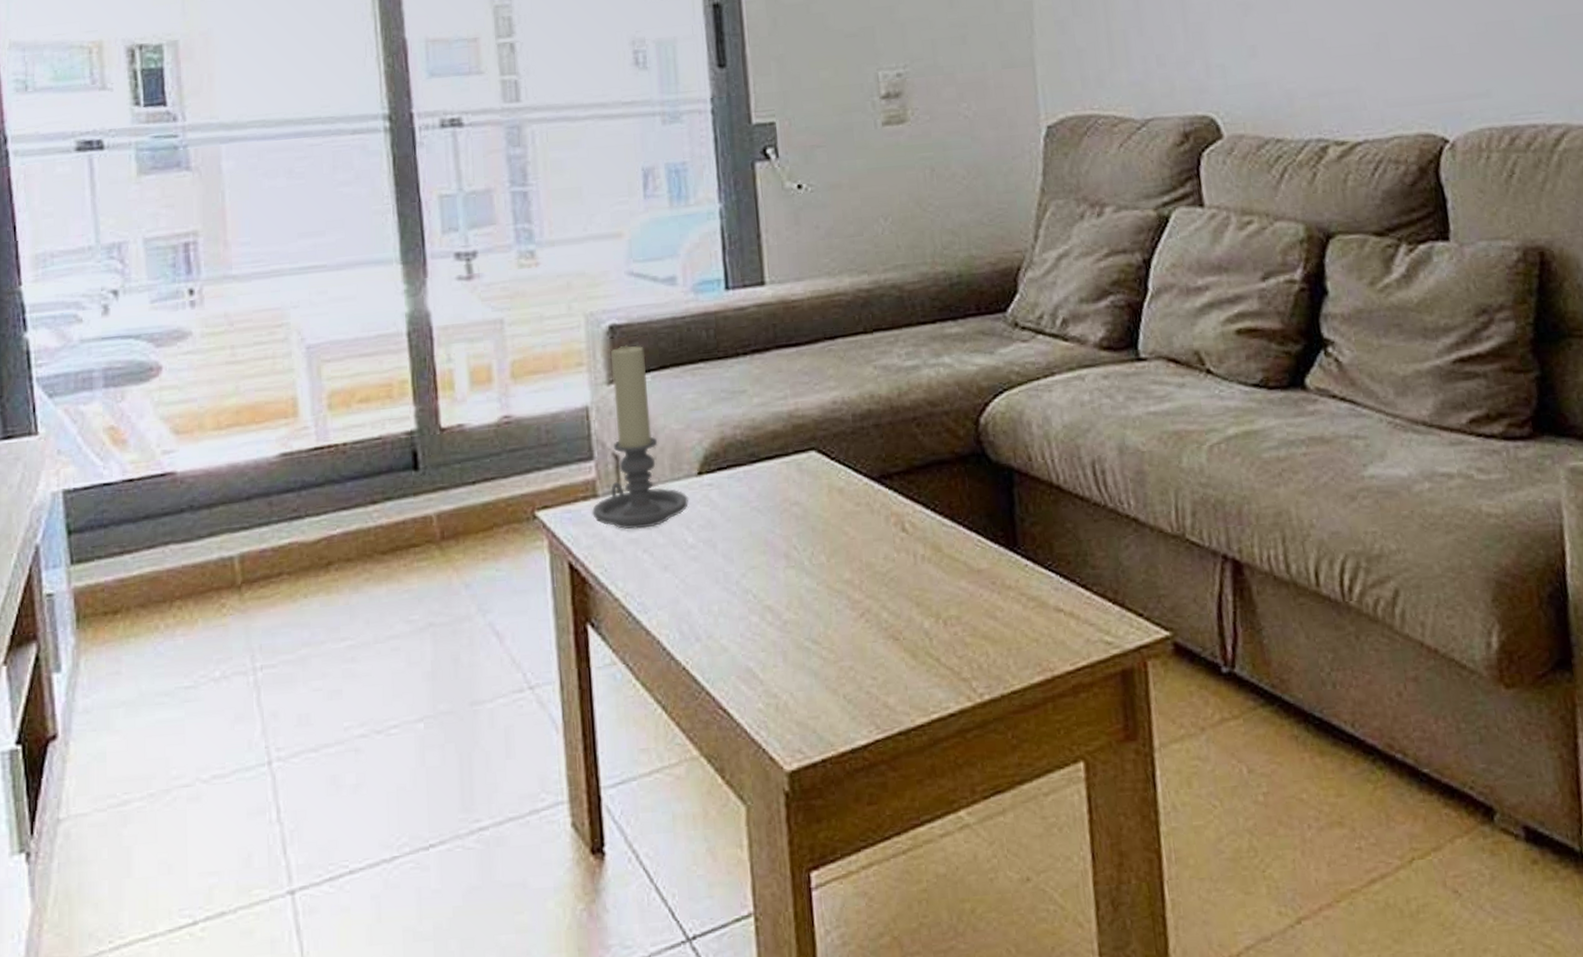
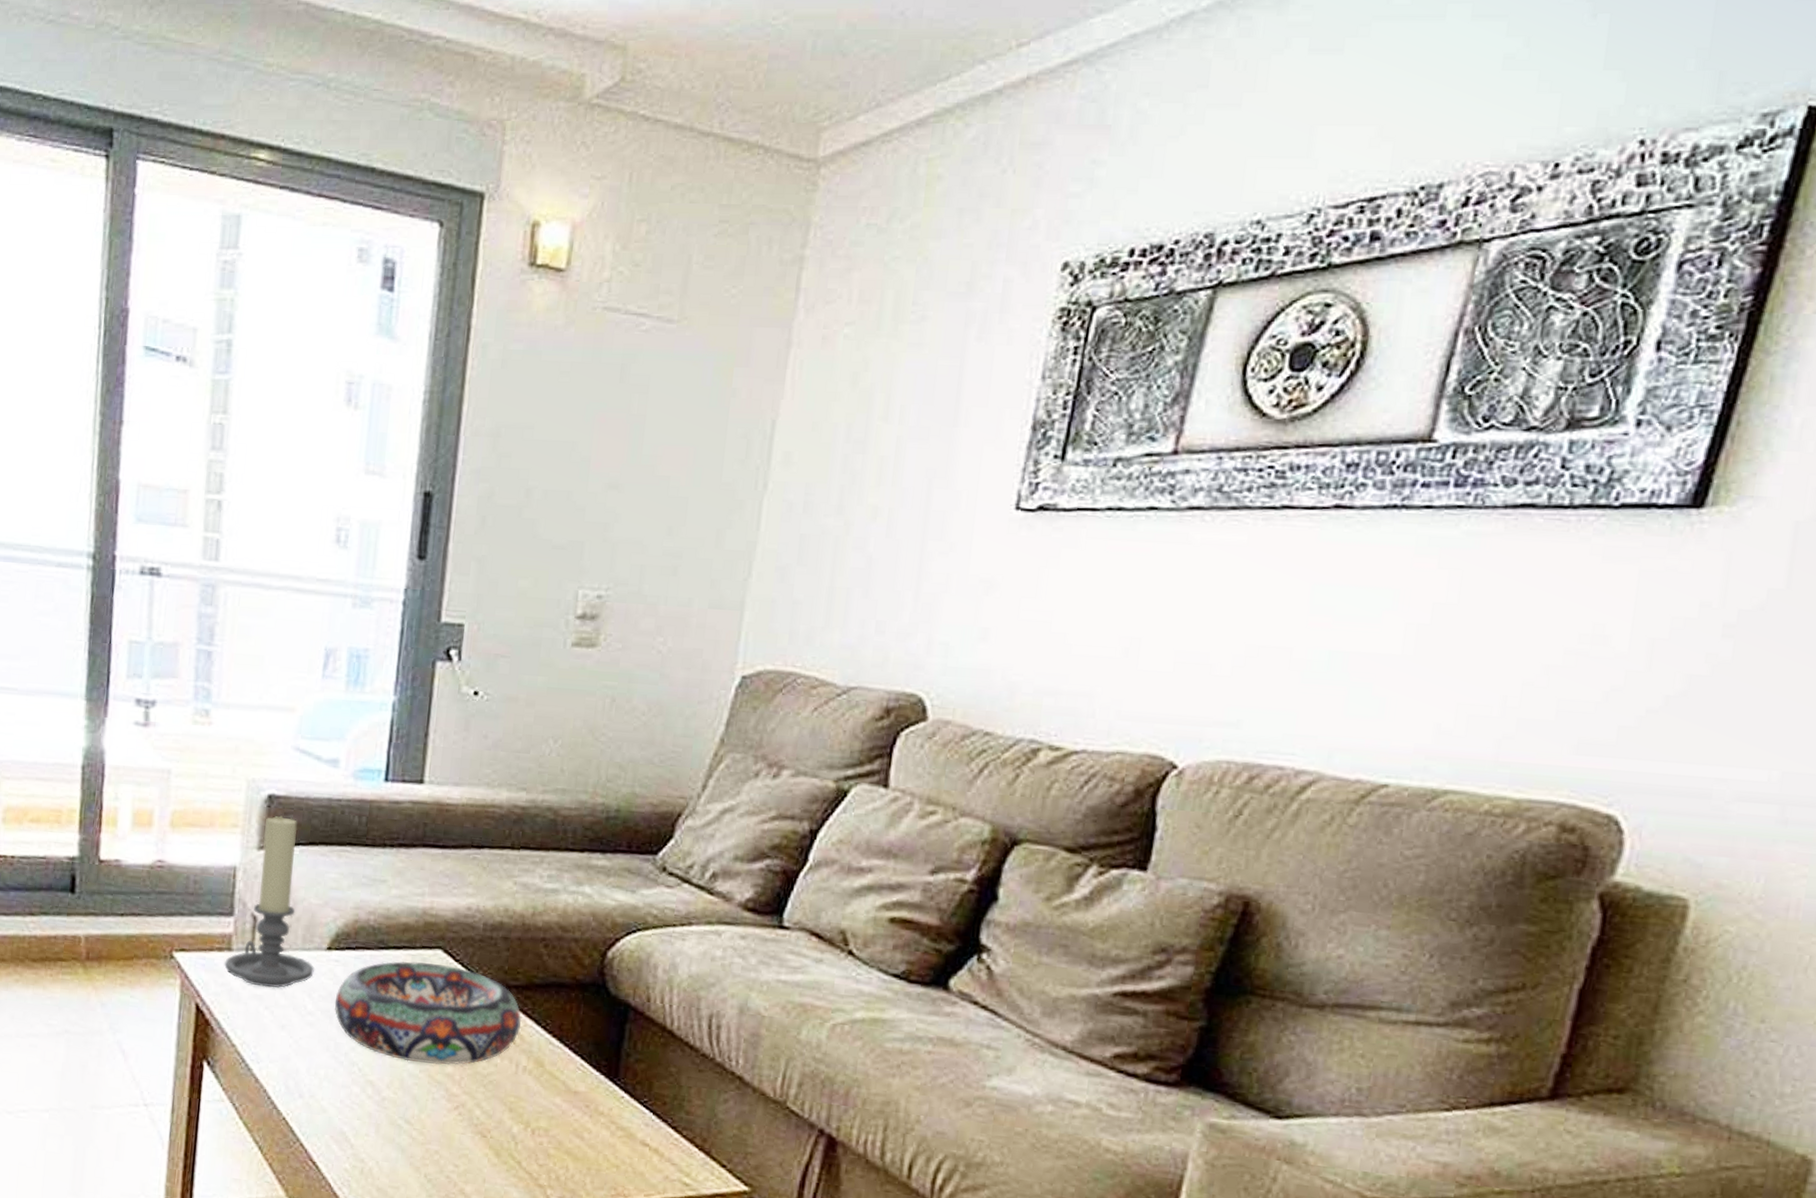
decorative bowl: none [715,465,911,577] -> present [334,961,522,1065]

